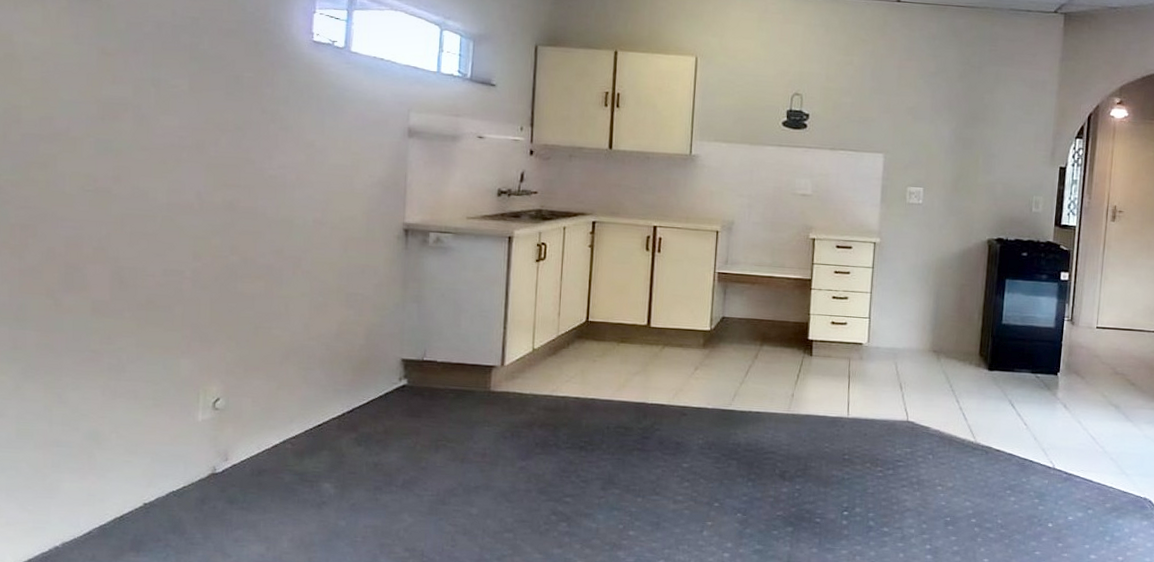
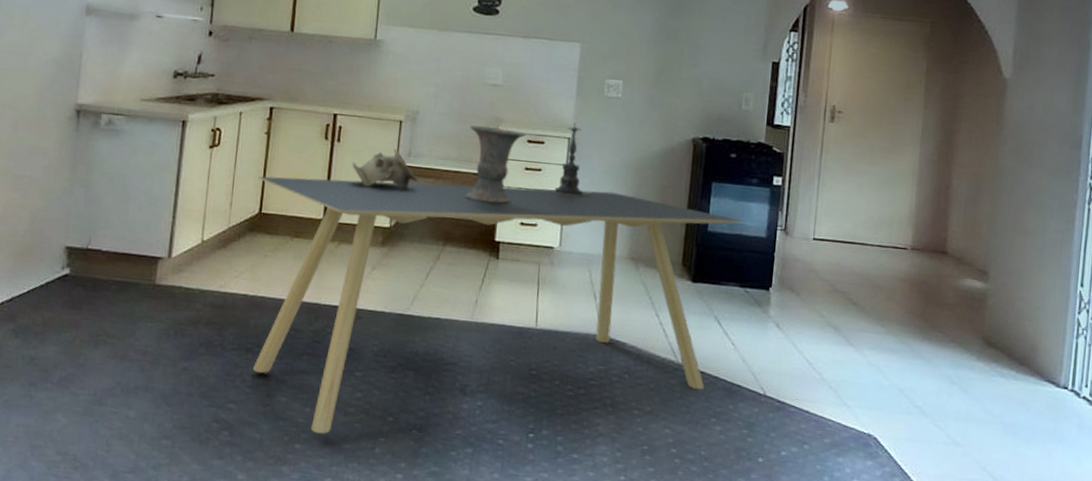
dining table: none [584,286,1032,521] -> present [253,176,741,434]
decorative bowl: none [673,256,735,295] -> present [352,148,418,189]
vase: none [780,233,835,305] -> present [465,125,526,203]
candle holder: none [853,228,898,297] -> present [545,122,594,197]

